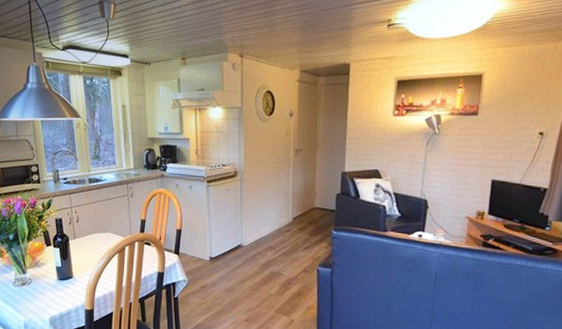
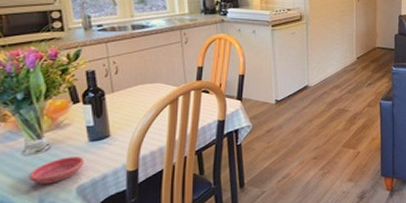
saucer: none [18,291,54,312] -> present [29,156,84,184]

